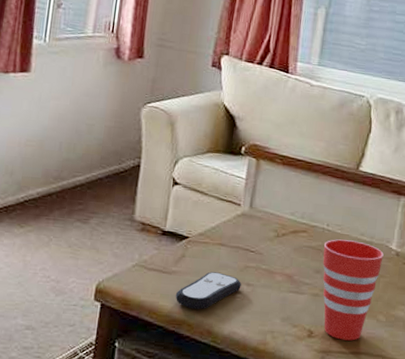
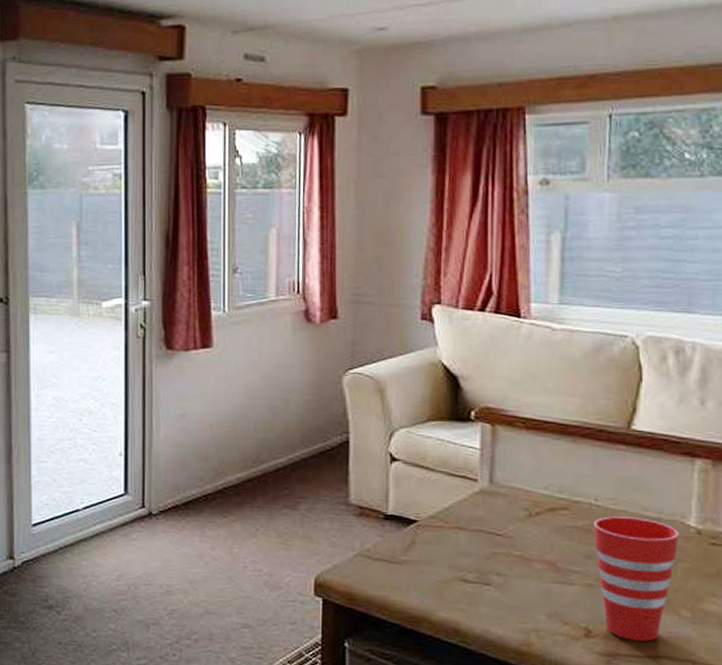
remote control: present [175,272,241,310] -> none [409,560,490,605]

